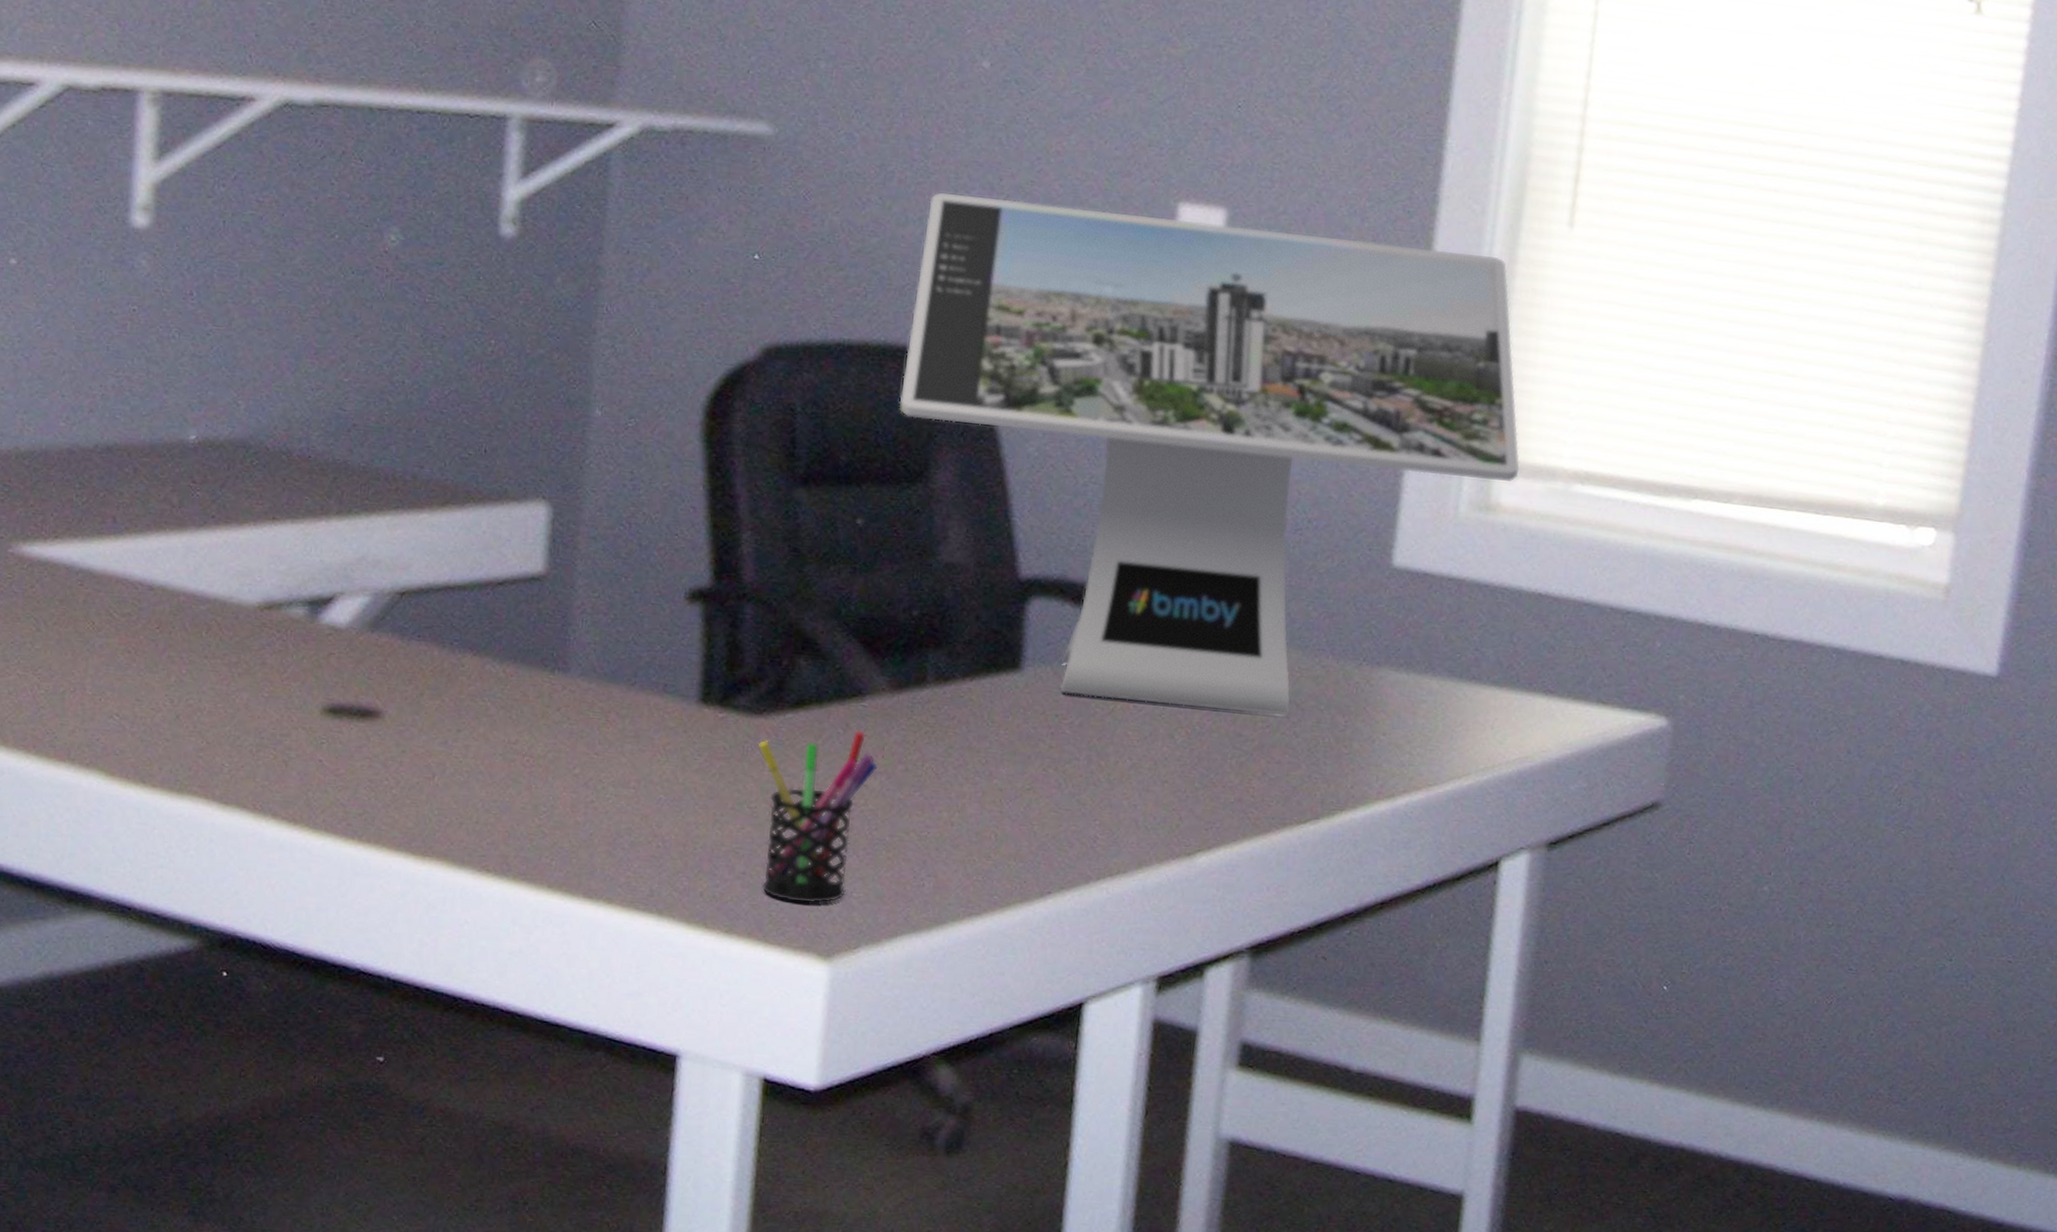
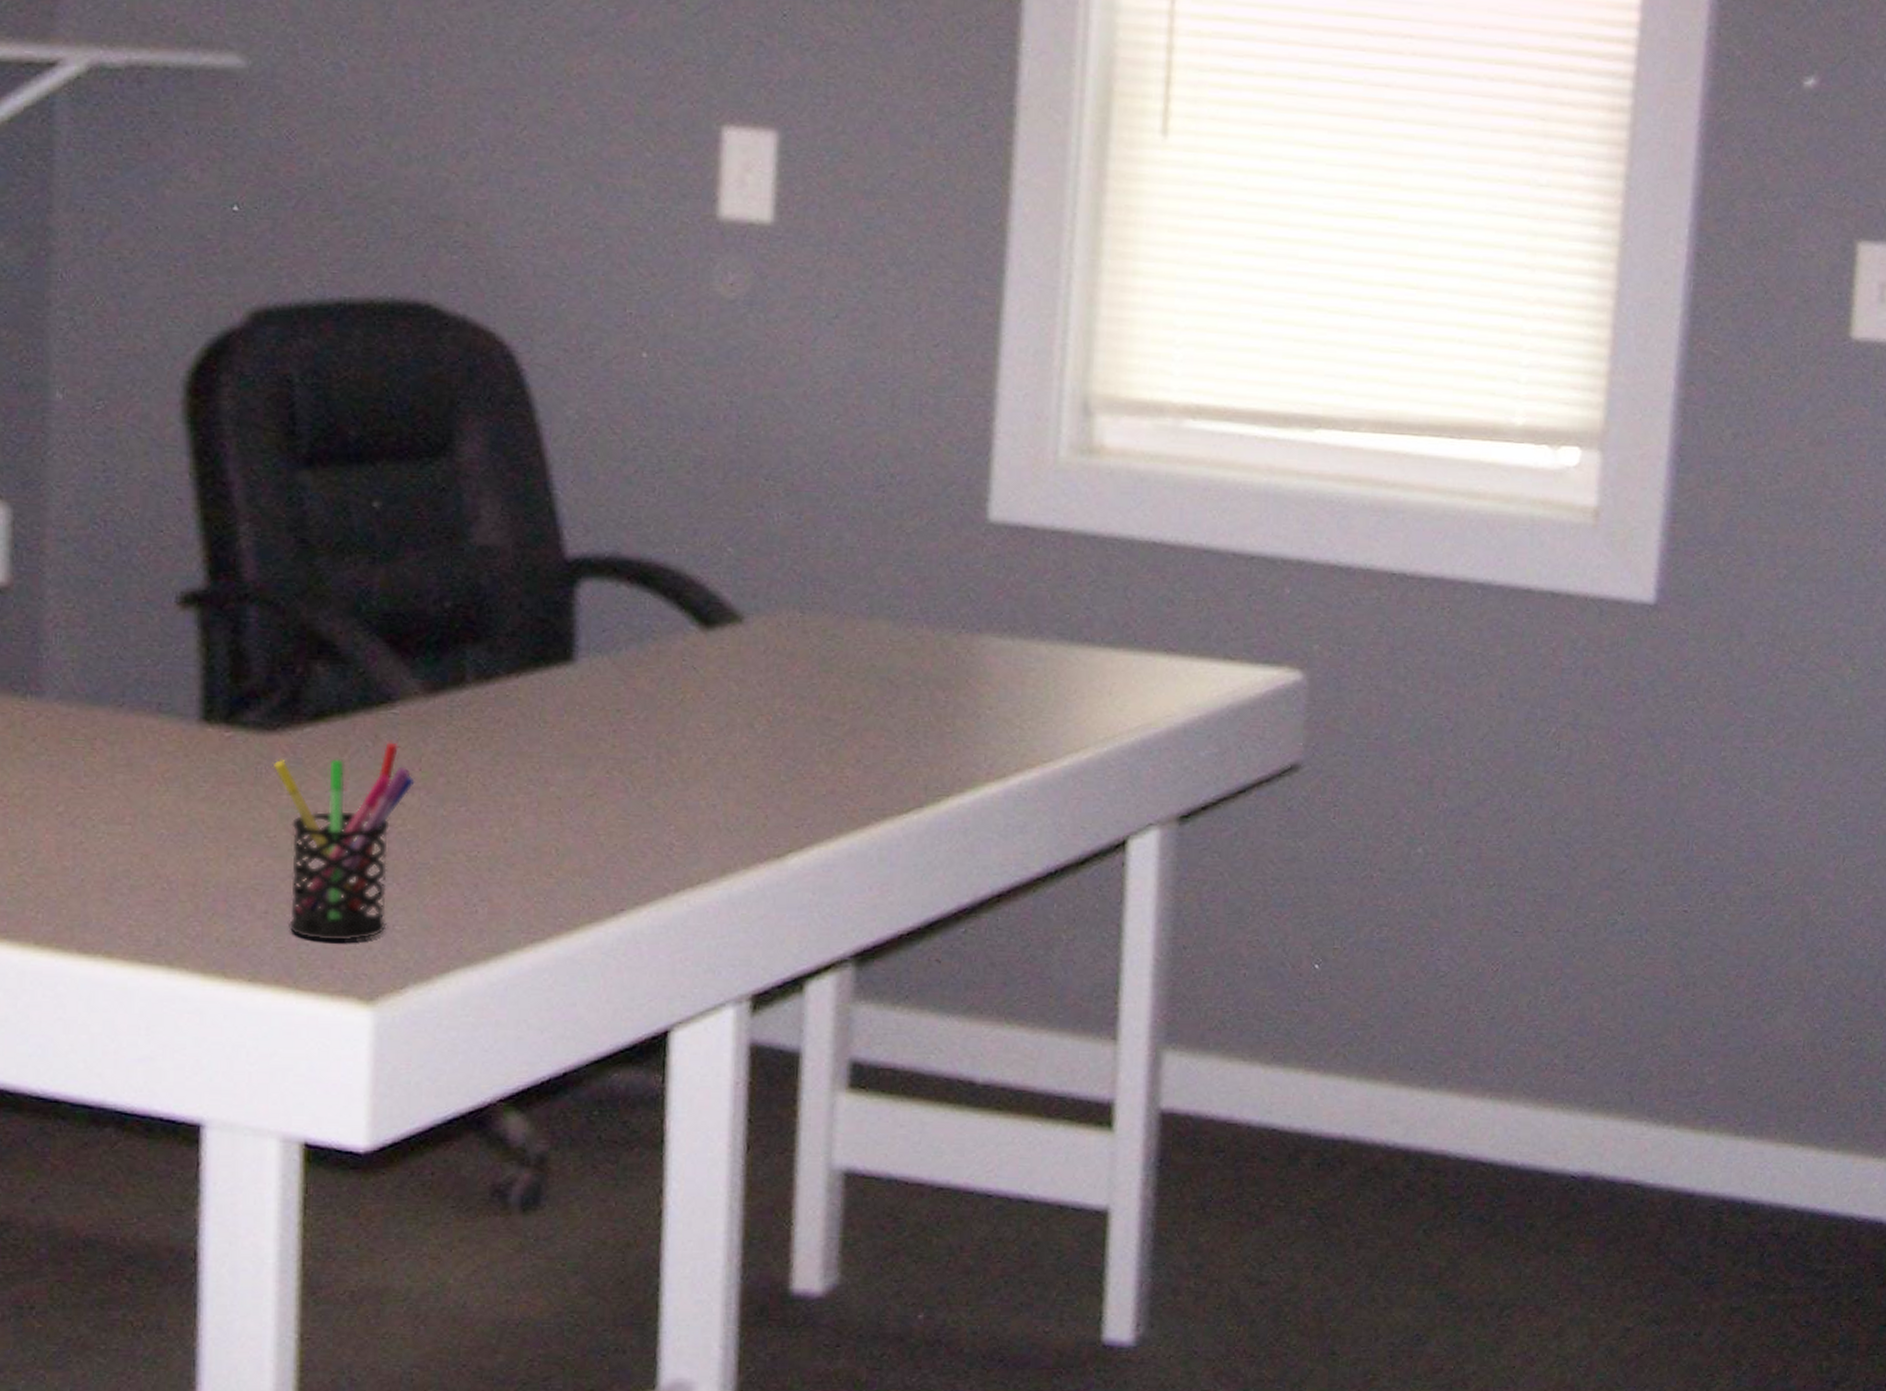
computer monitor: present [899,193,1520,715] -> none [413,126,1124,694]

